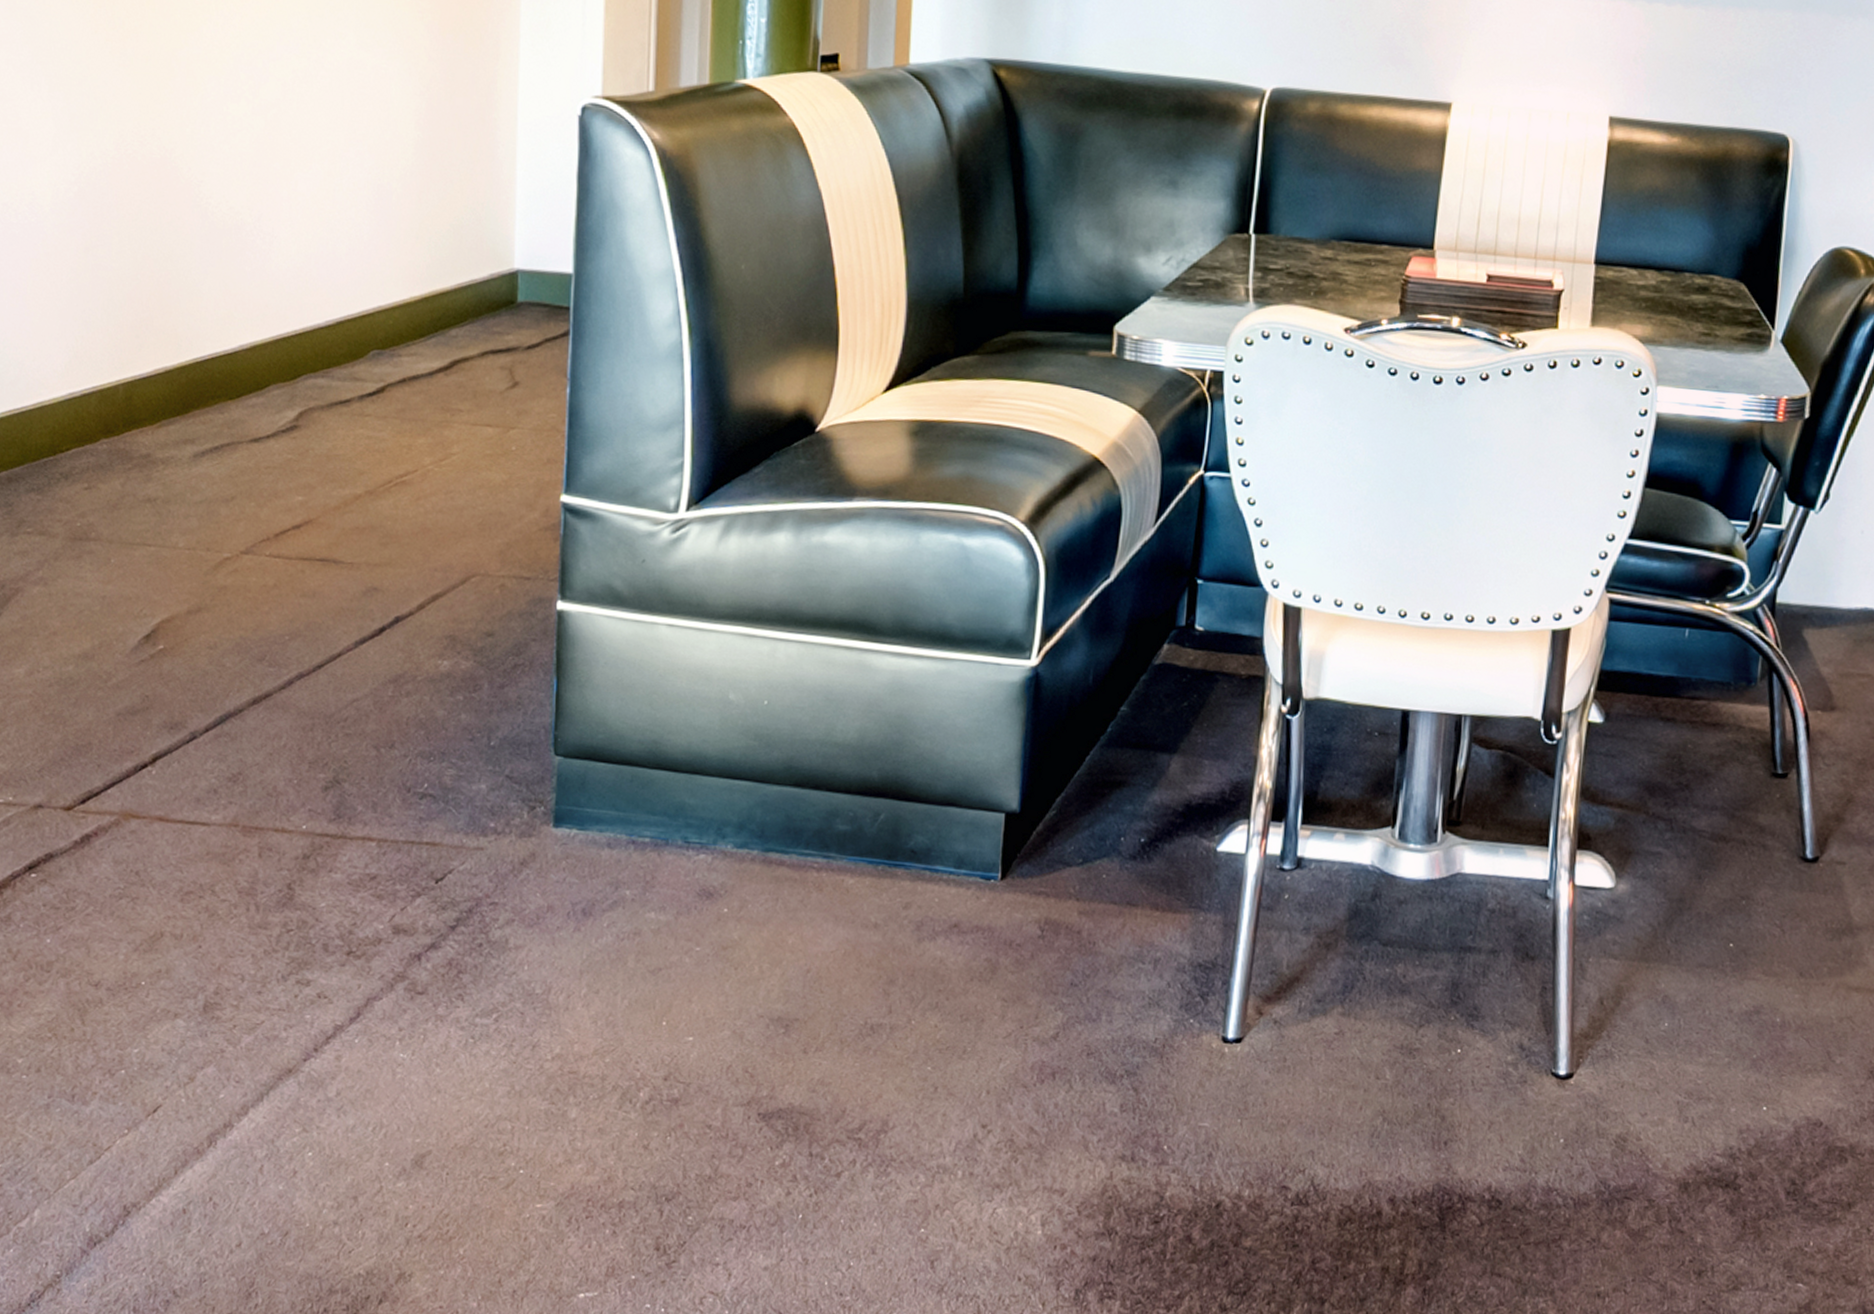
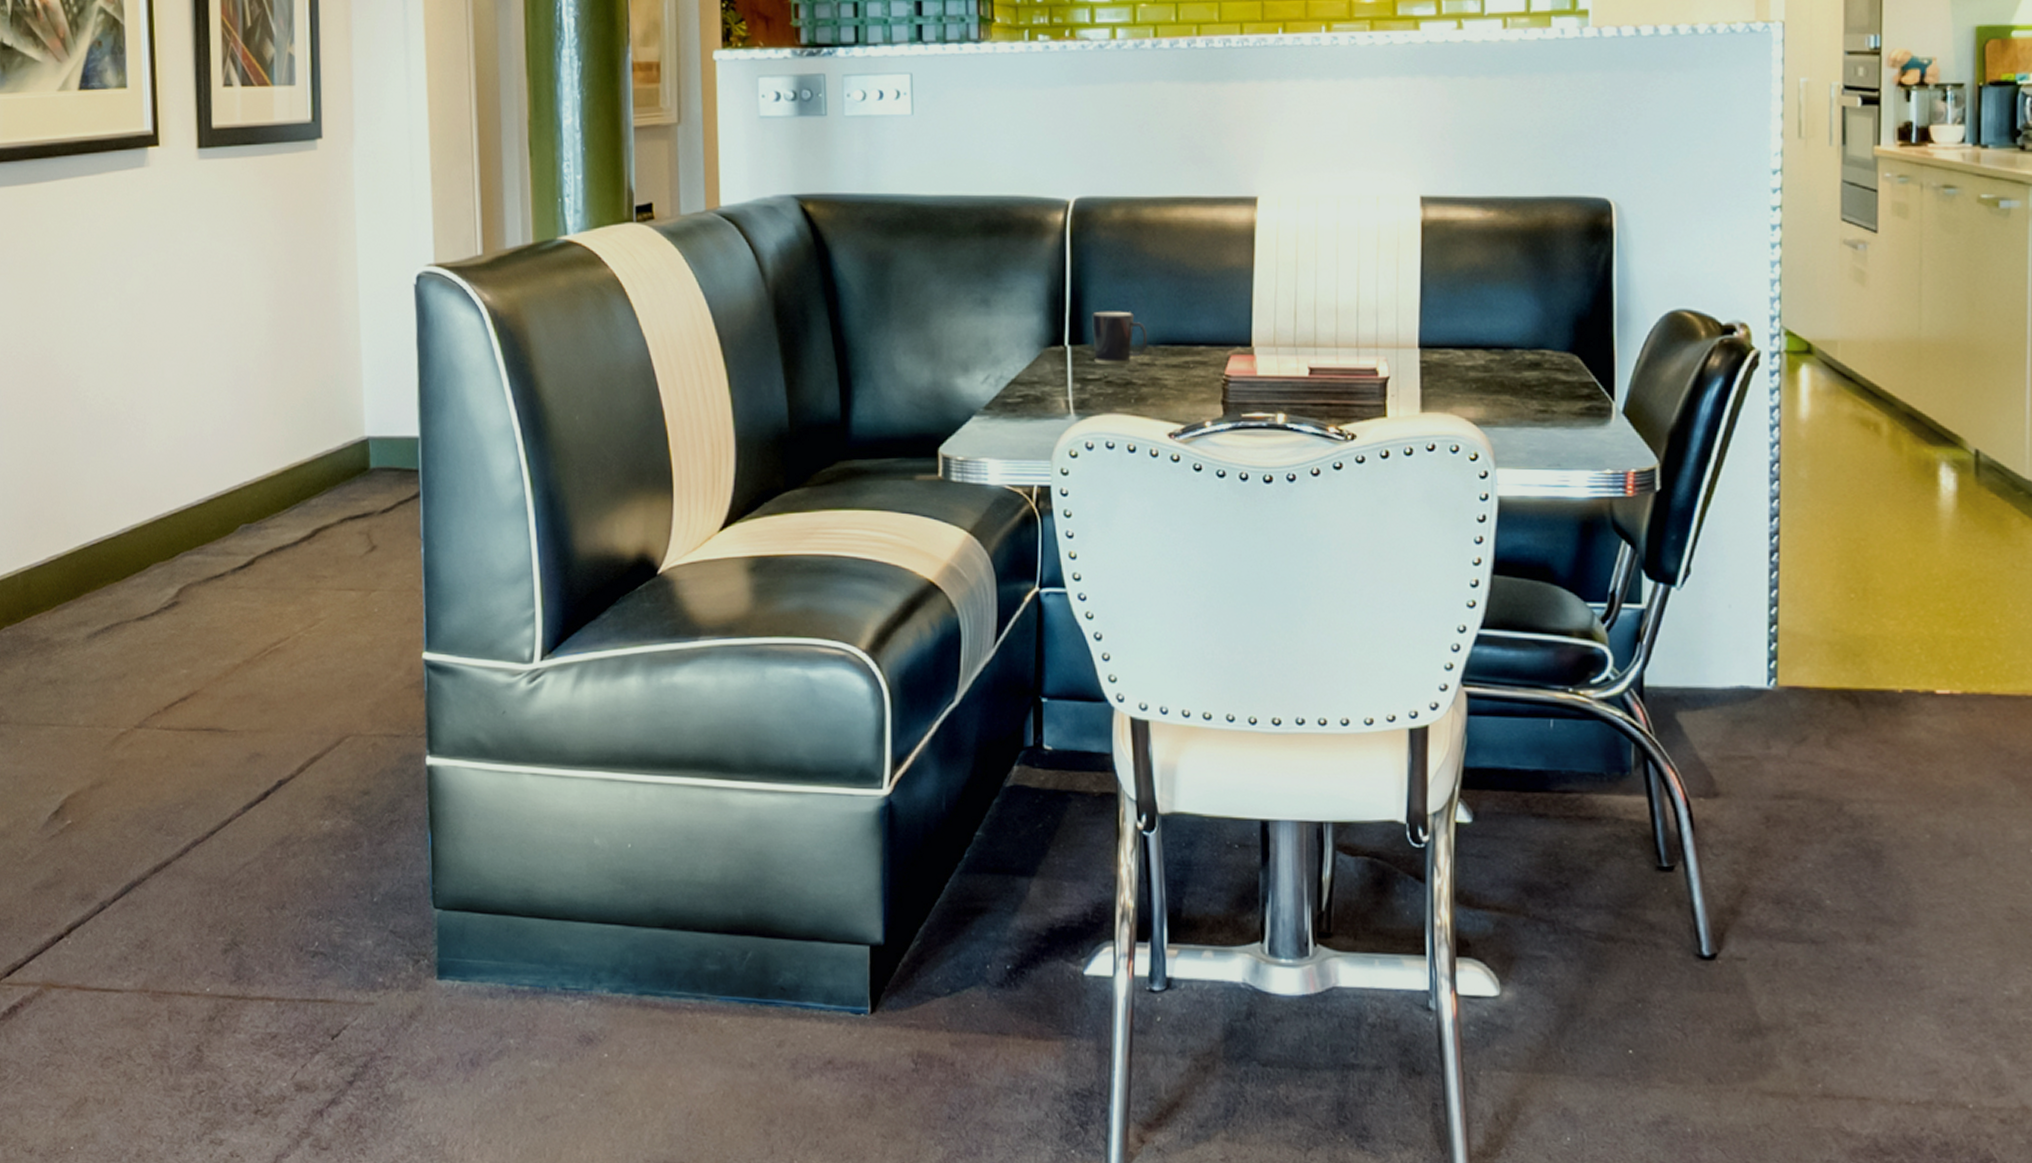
mug: none [1277,202,1333,258] -> present [1092,311,1148,366]

